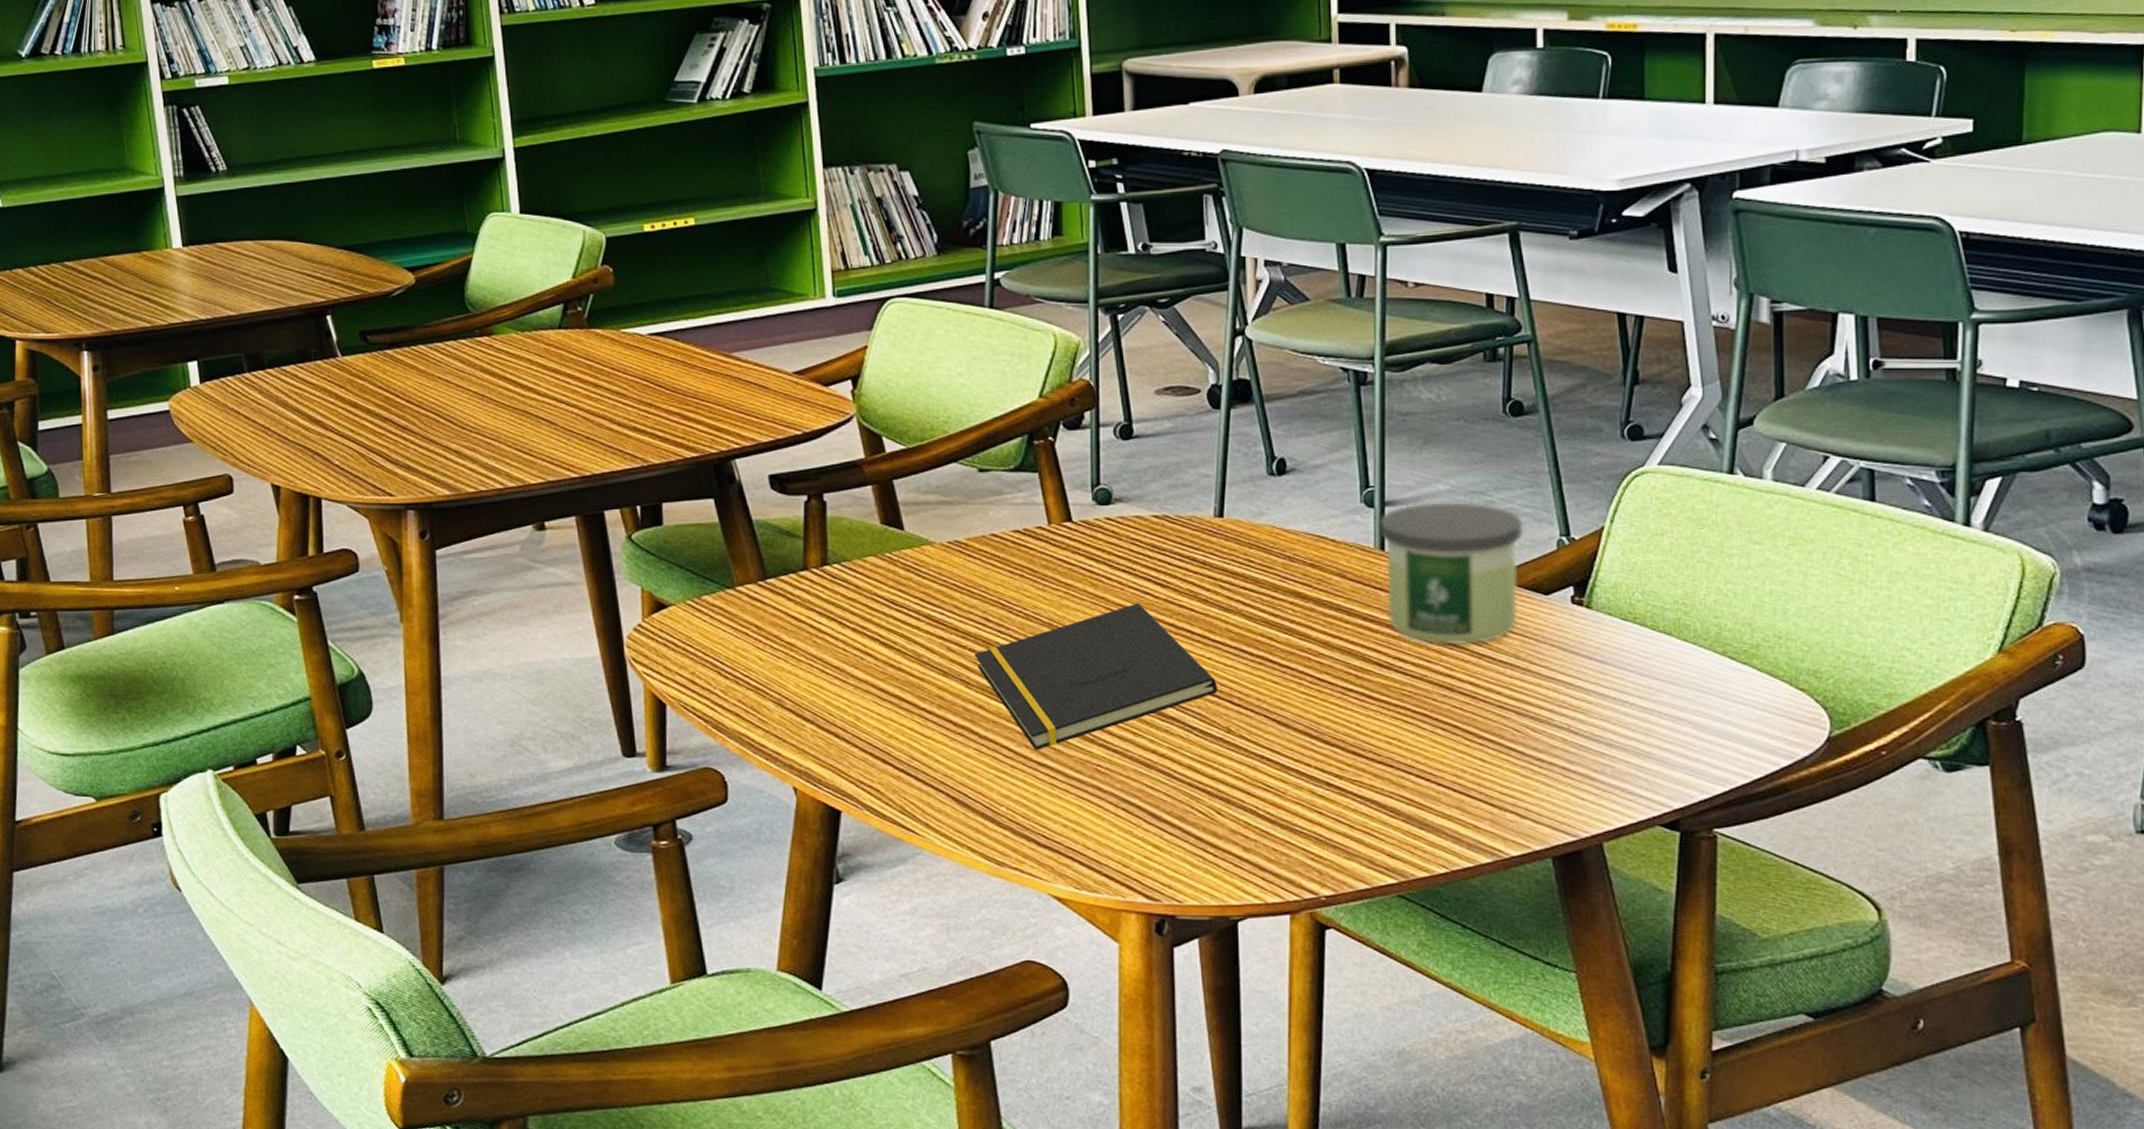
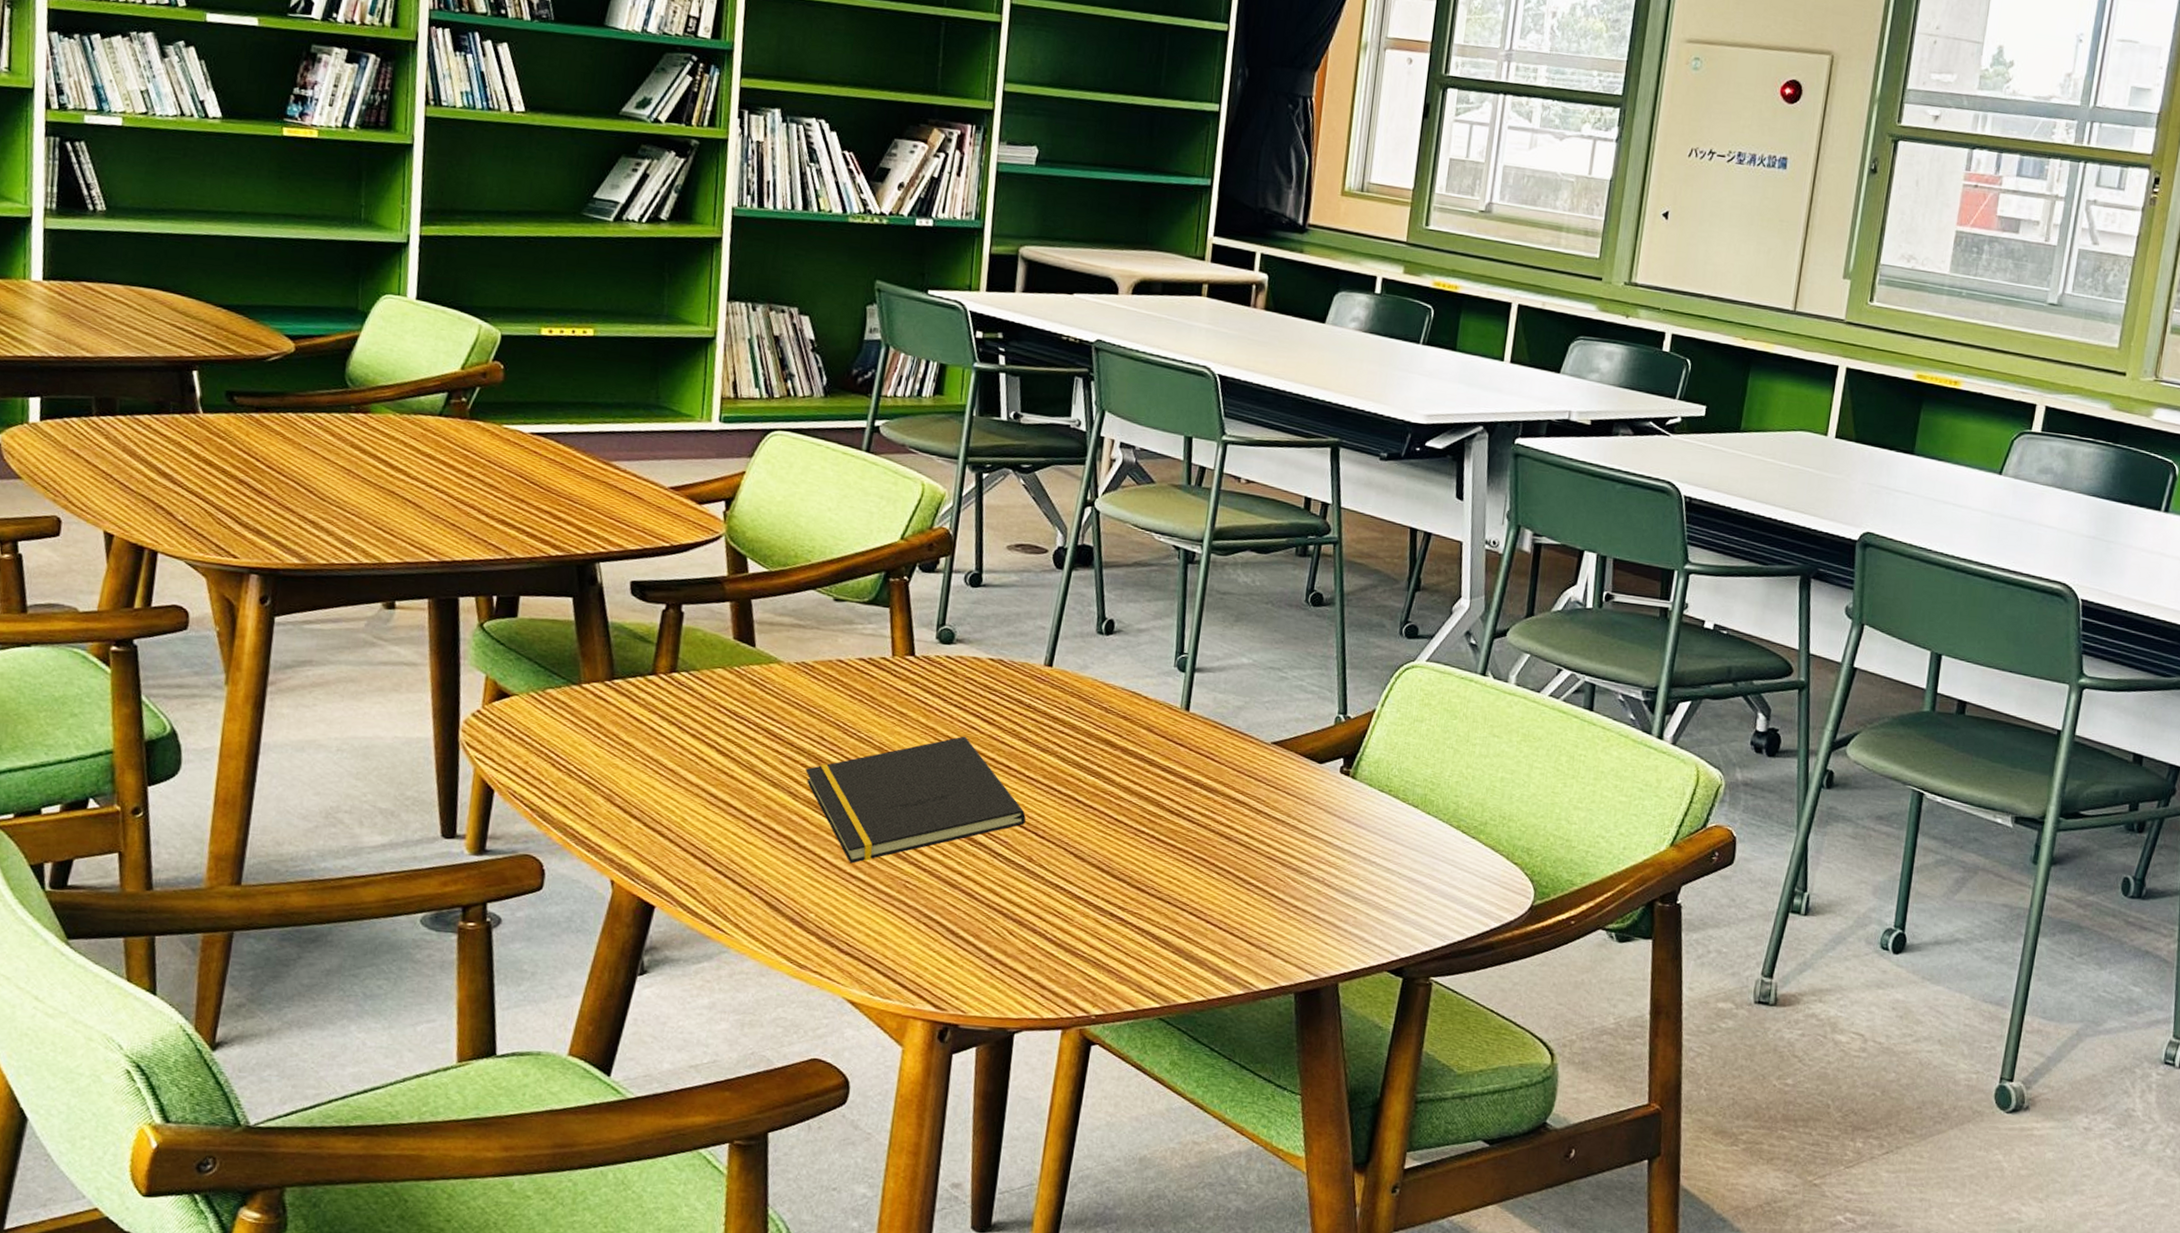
candle: present [1380,502,1524,646] -> none [1183,672,1310,802]

